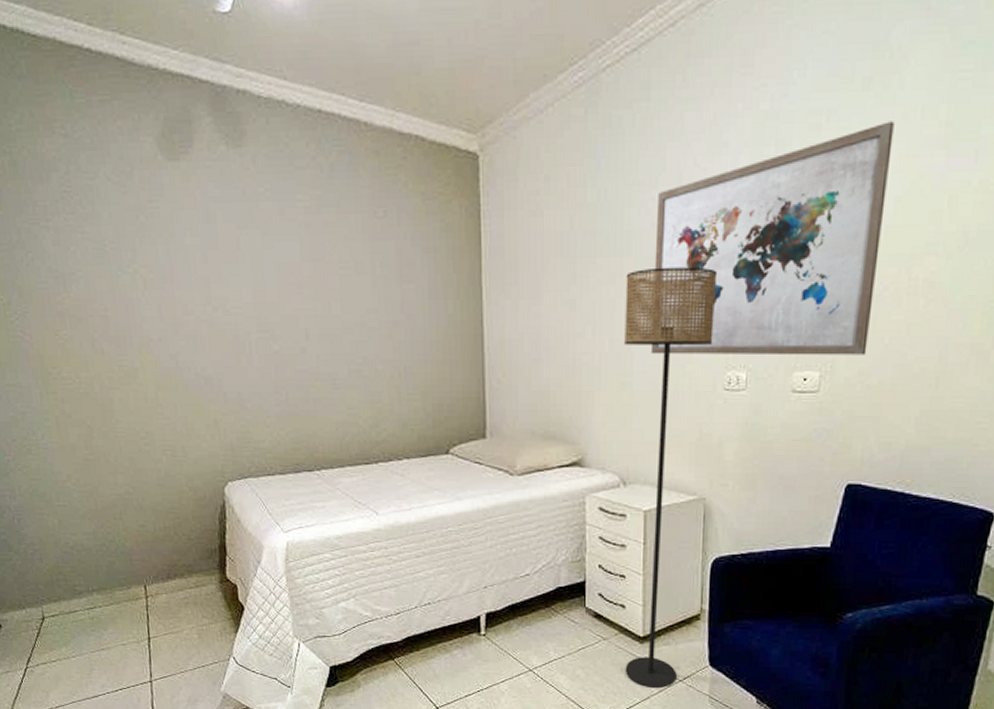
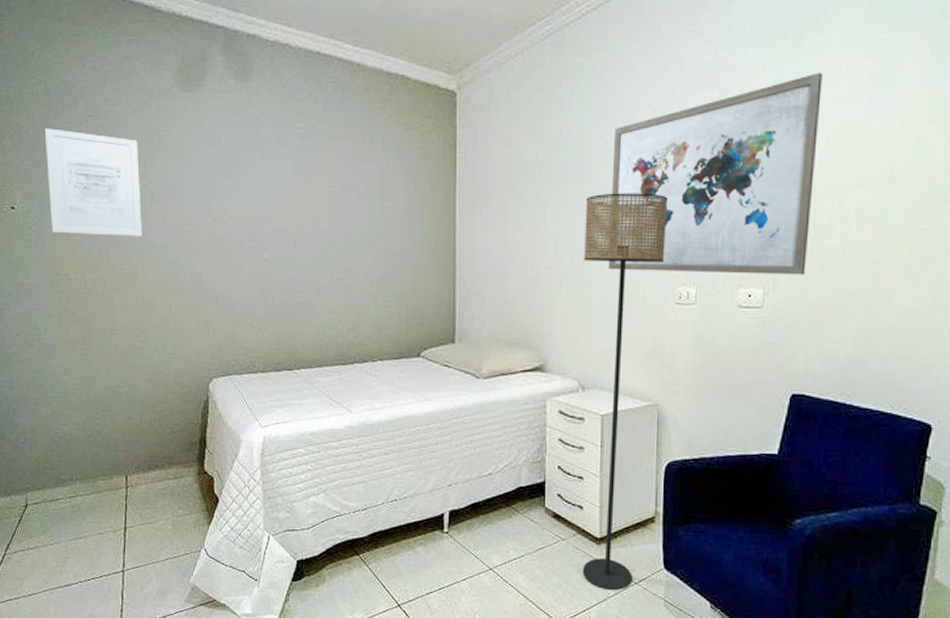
wall art: none [17,207,138,329] -> present [45,128,142,237]

